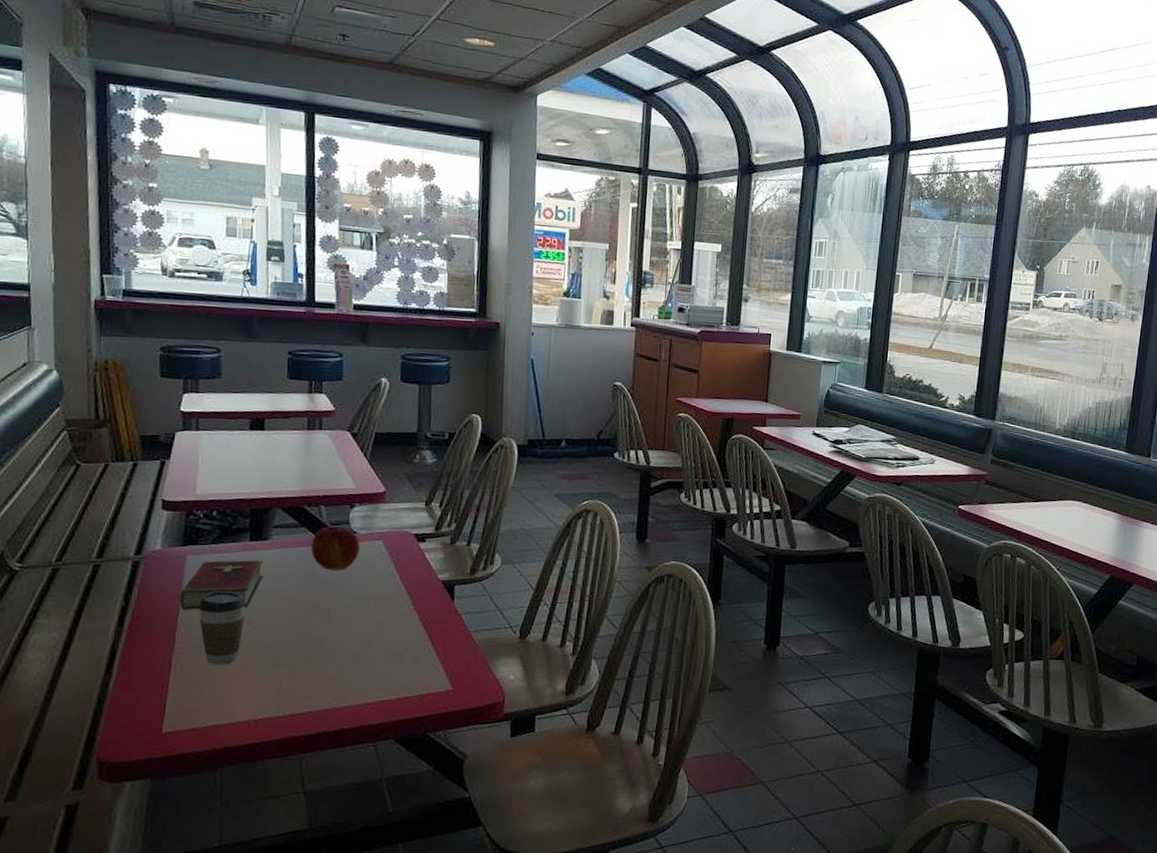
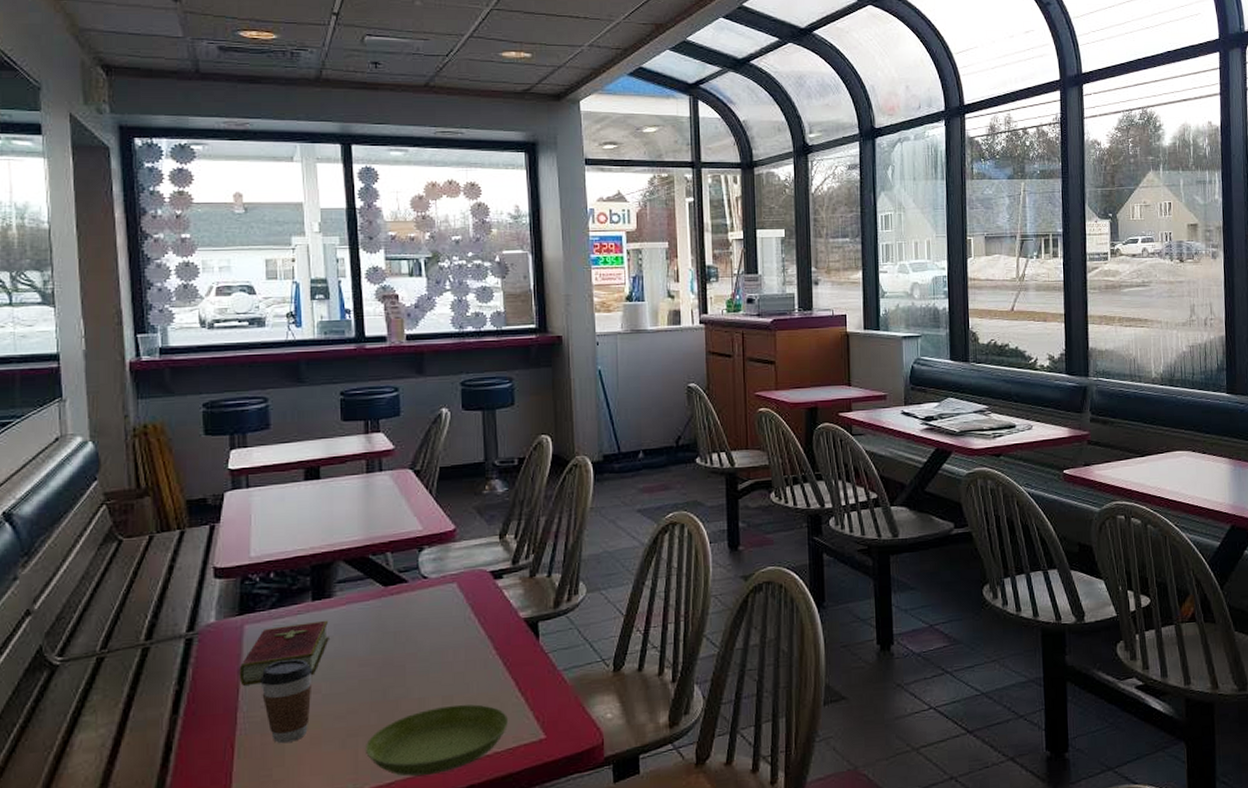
saucer: none [288,650,421,710] -> present [364,704,509,777]
apple: present [310,525,360,571] -> none [379,572,432,622]

